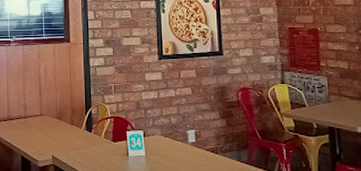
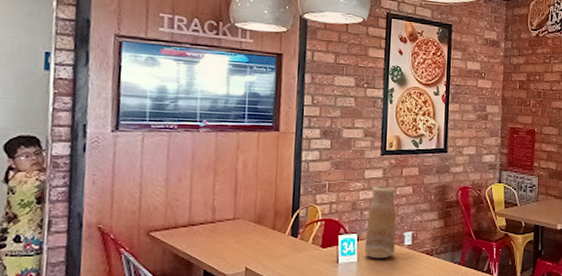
vase: none [151,87,180,154] -> present [365,185,397,259]

